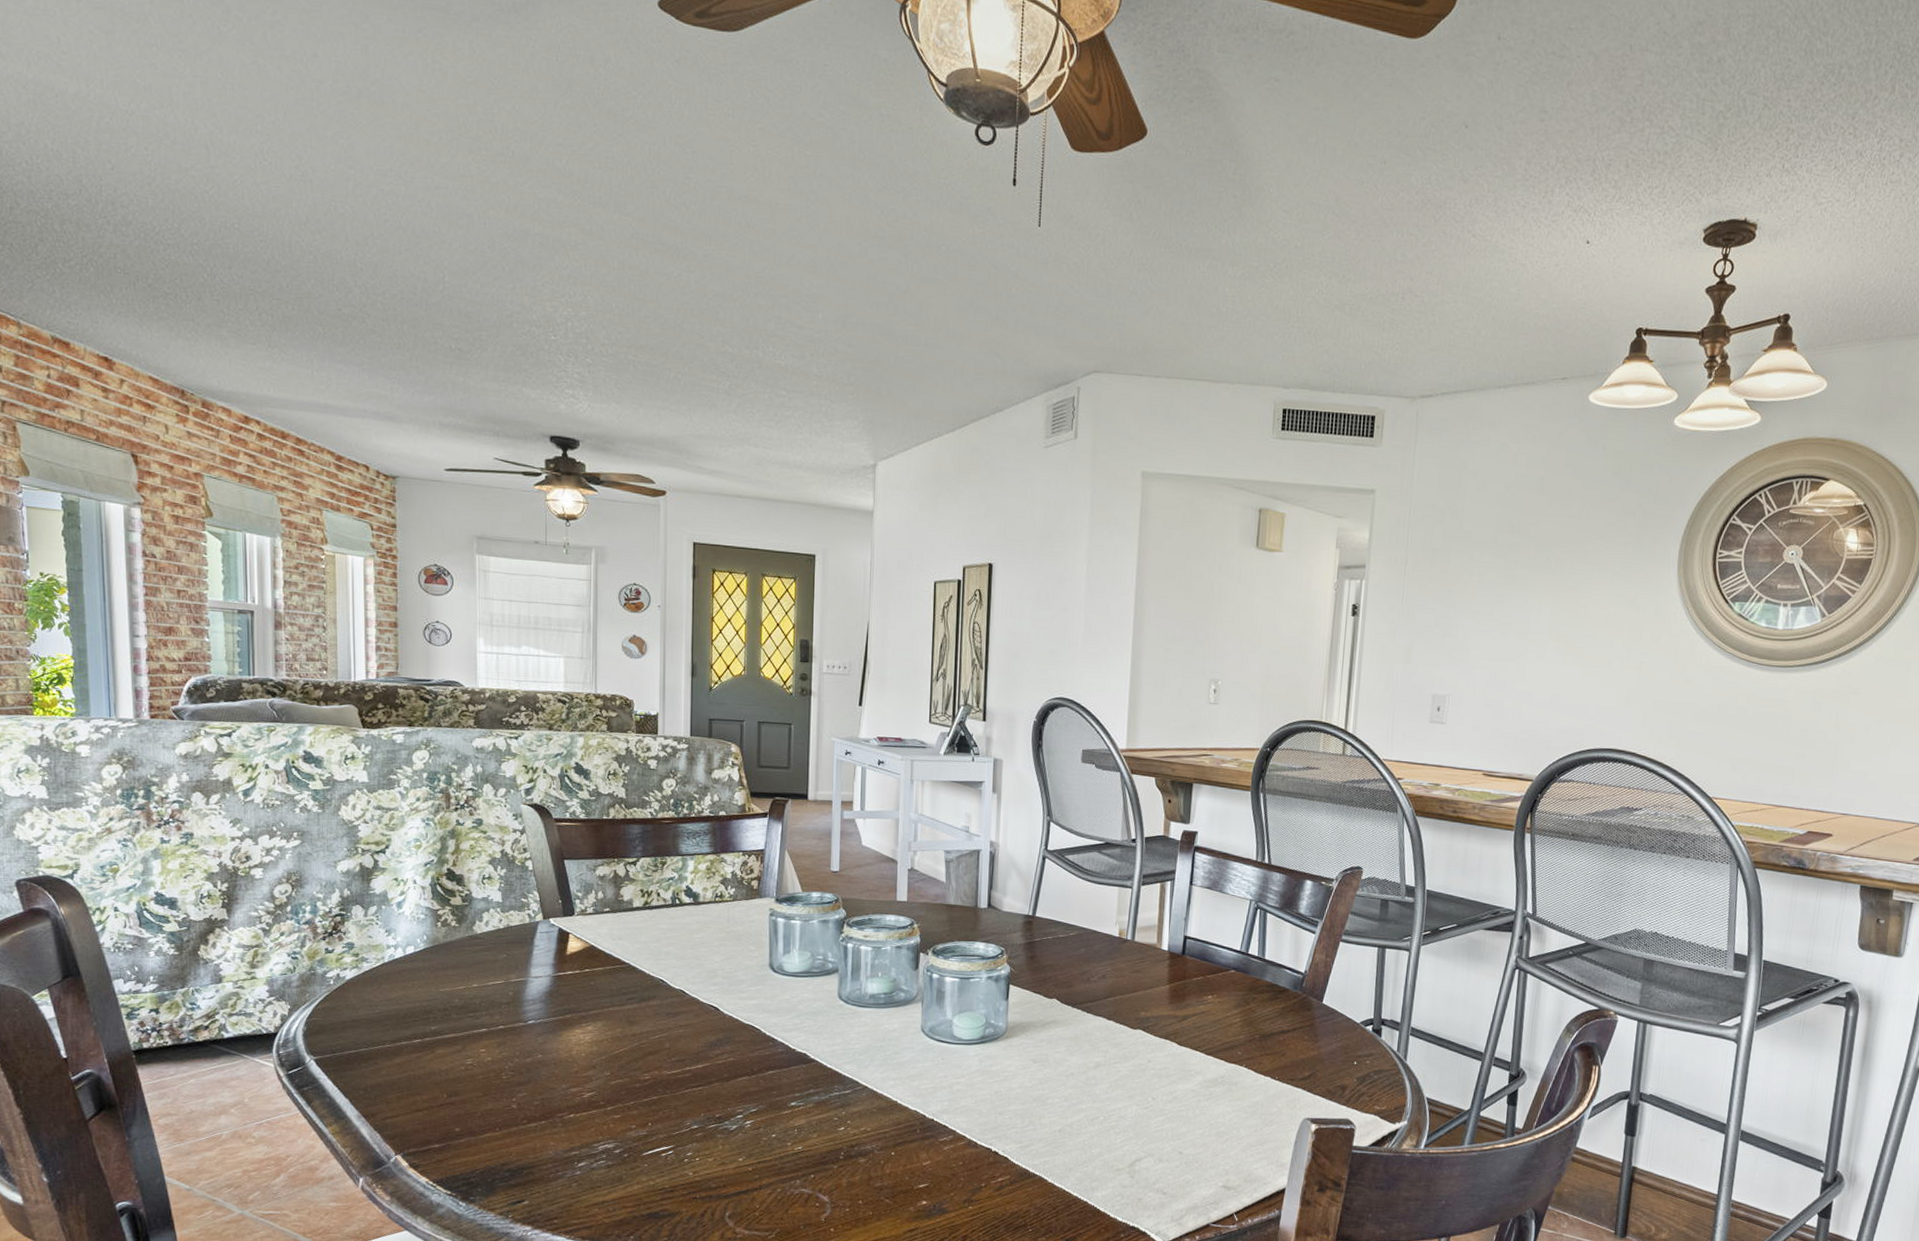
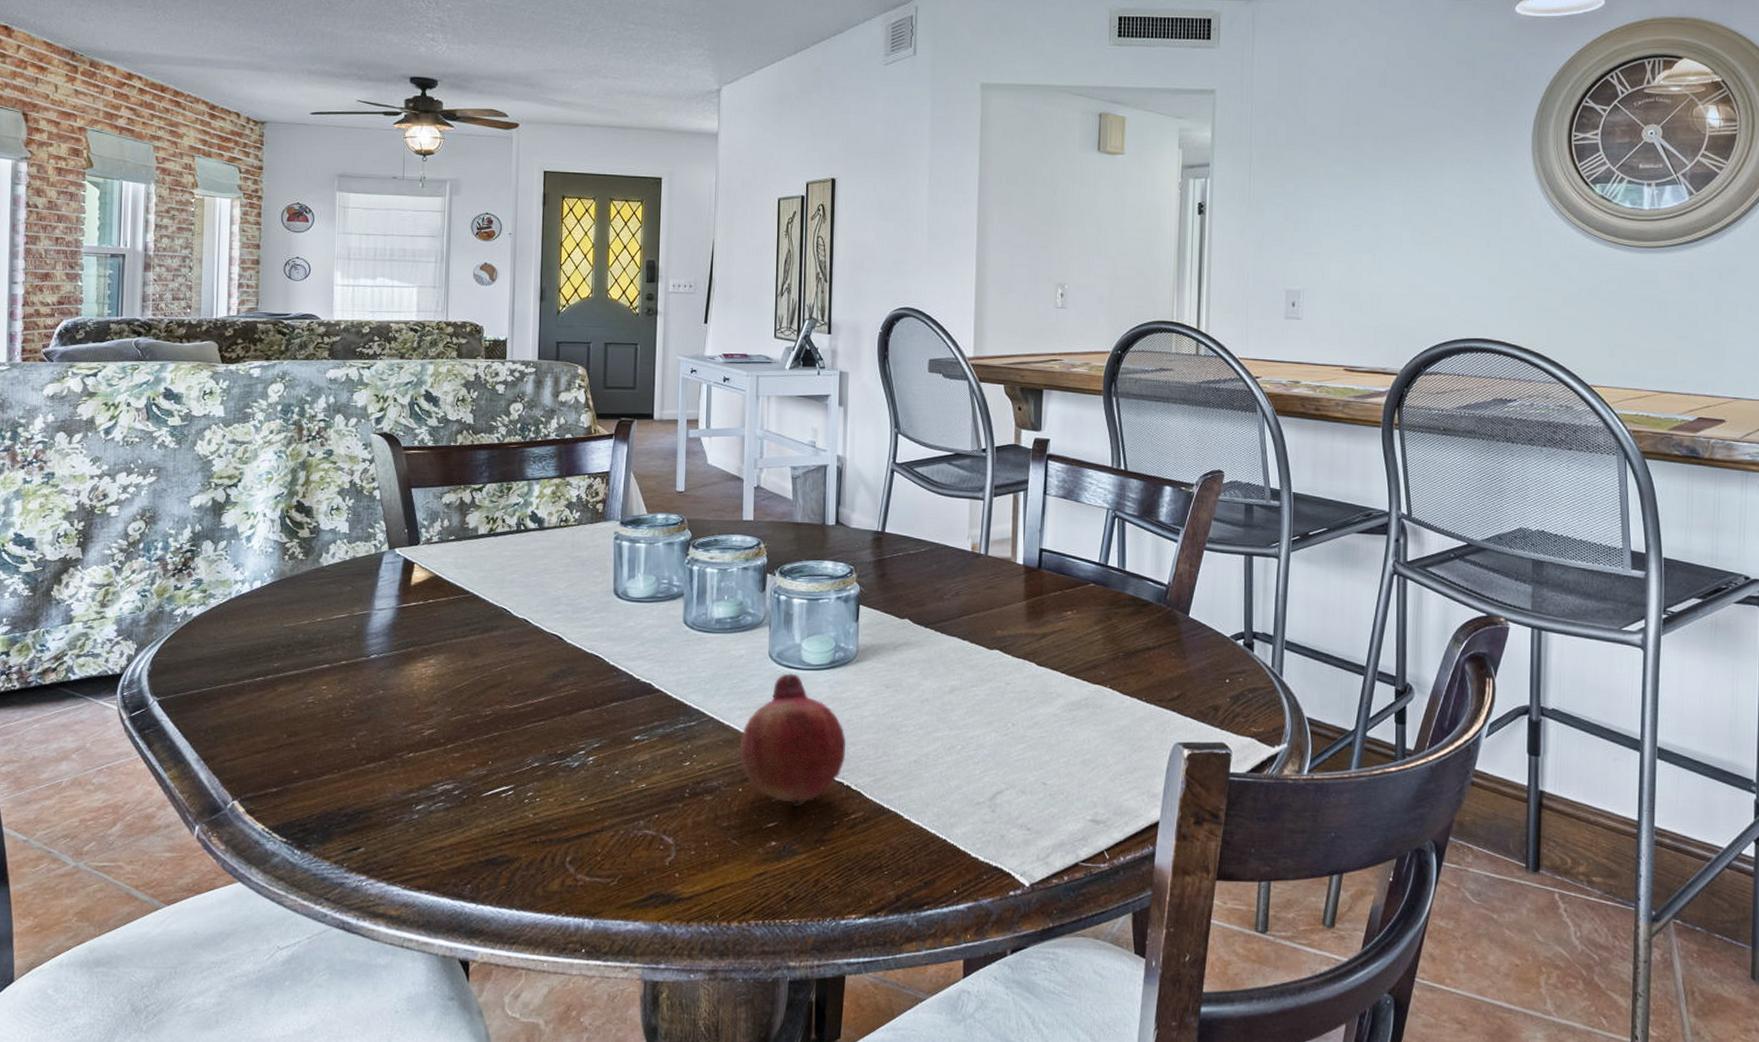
fruit: none [892,1047,995,1170] -> present [739,673,847,807]

